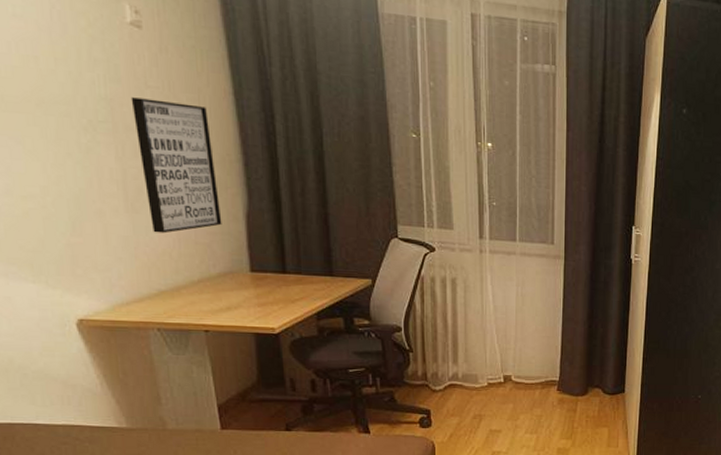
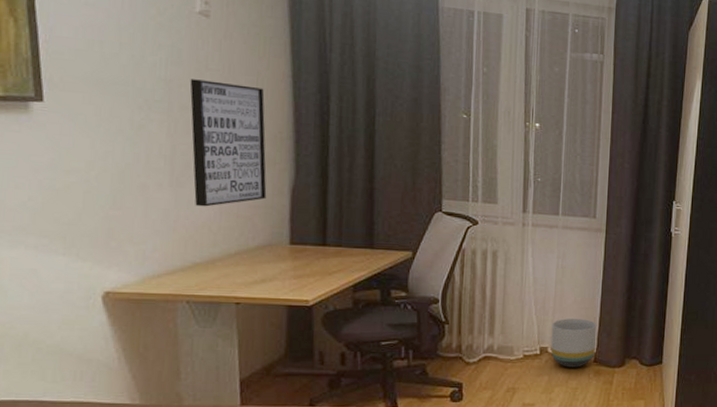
planter: none [514,347,559,396] -> present [550,319,597,368]

